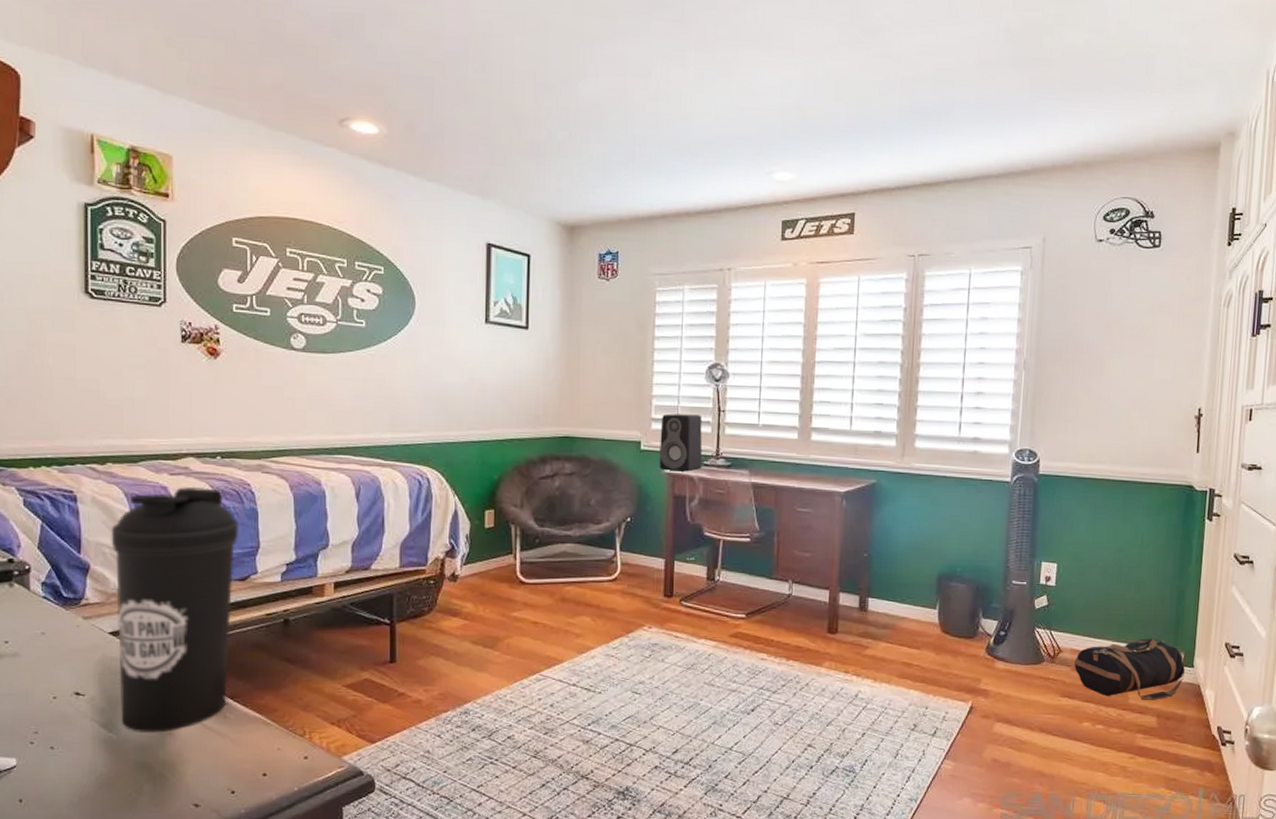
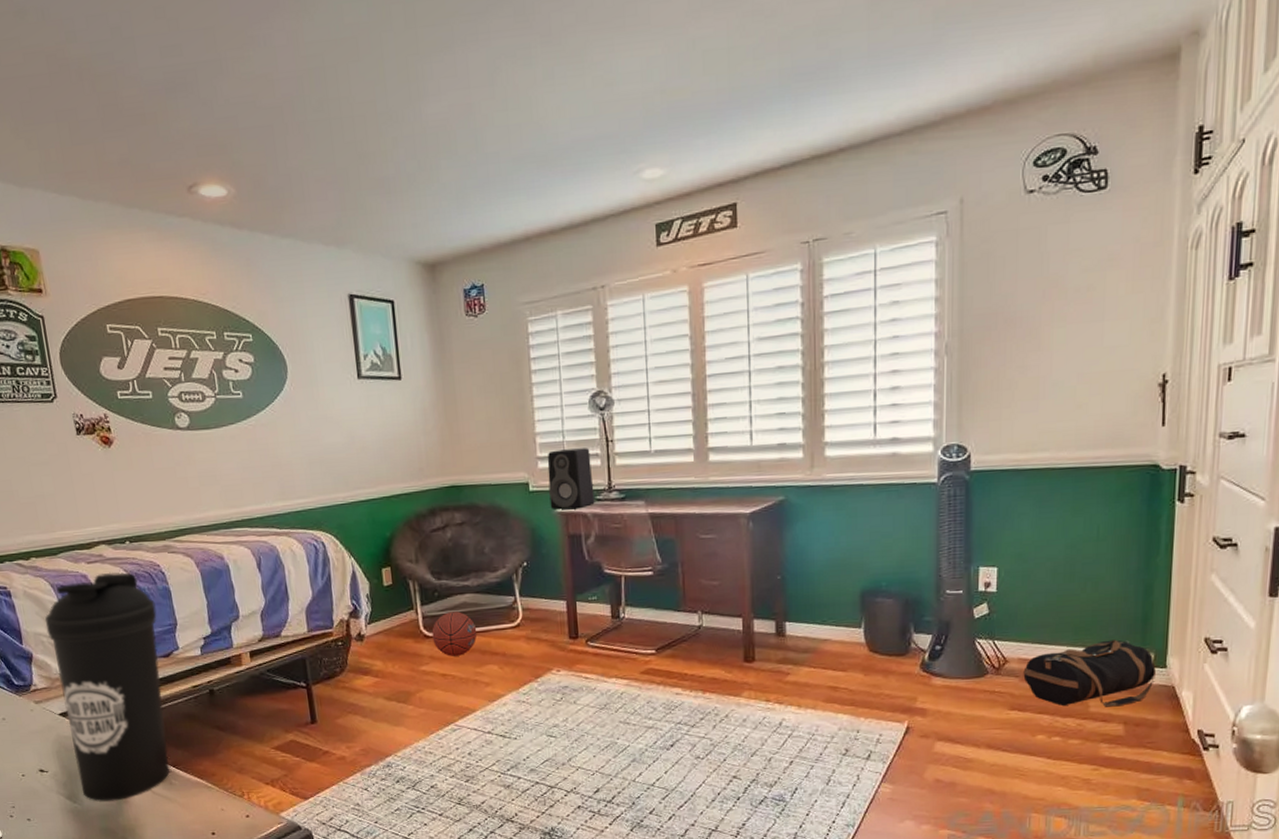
basketball: none [528,560,574,605] -> present [432,611,477,656]

